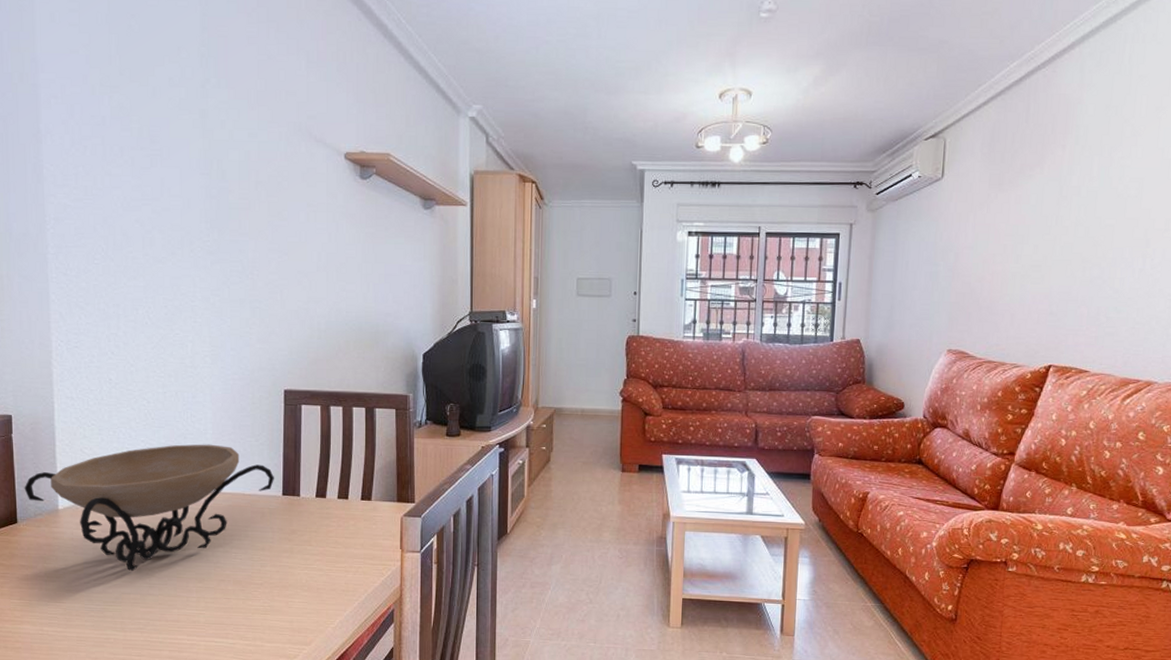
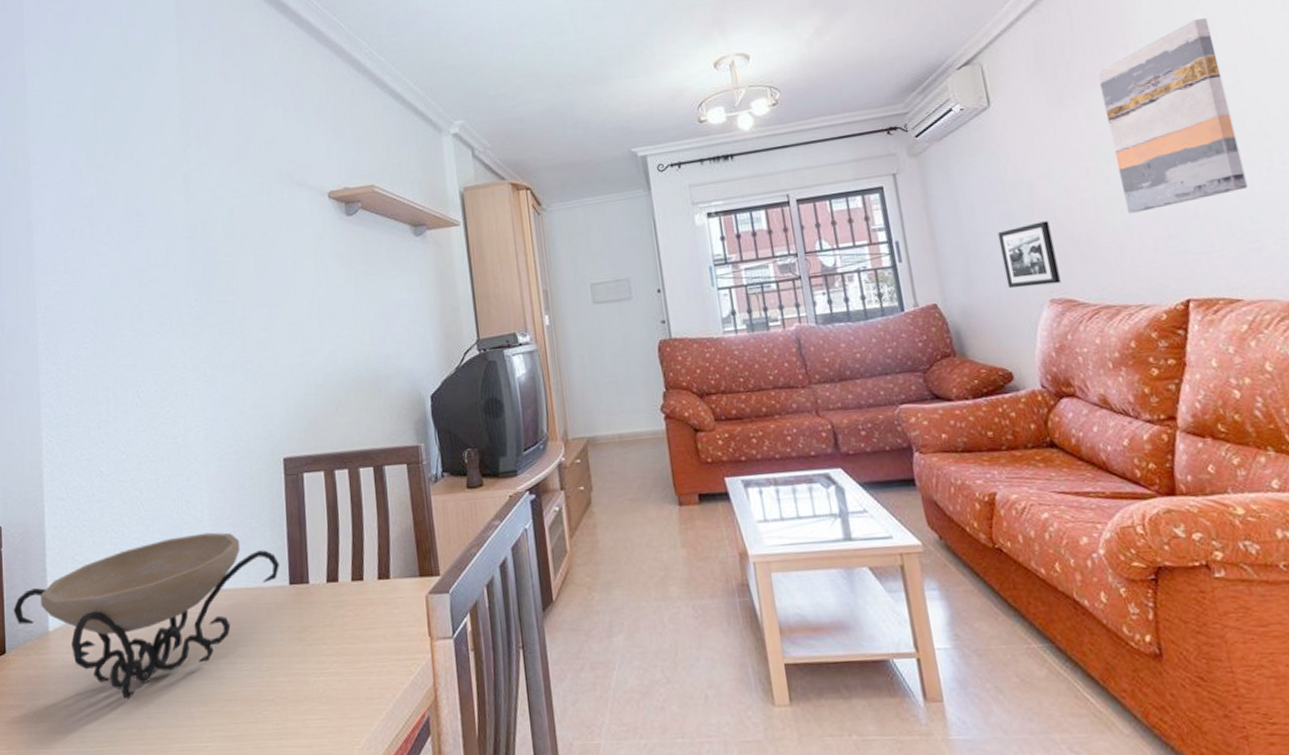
picture frame: none [918,284,964,337] -> present [997,221,1061,288]
wall art: none [1026,132,1134,290] -> present [1097,18,1248,214]

